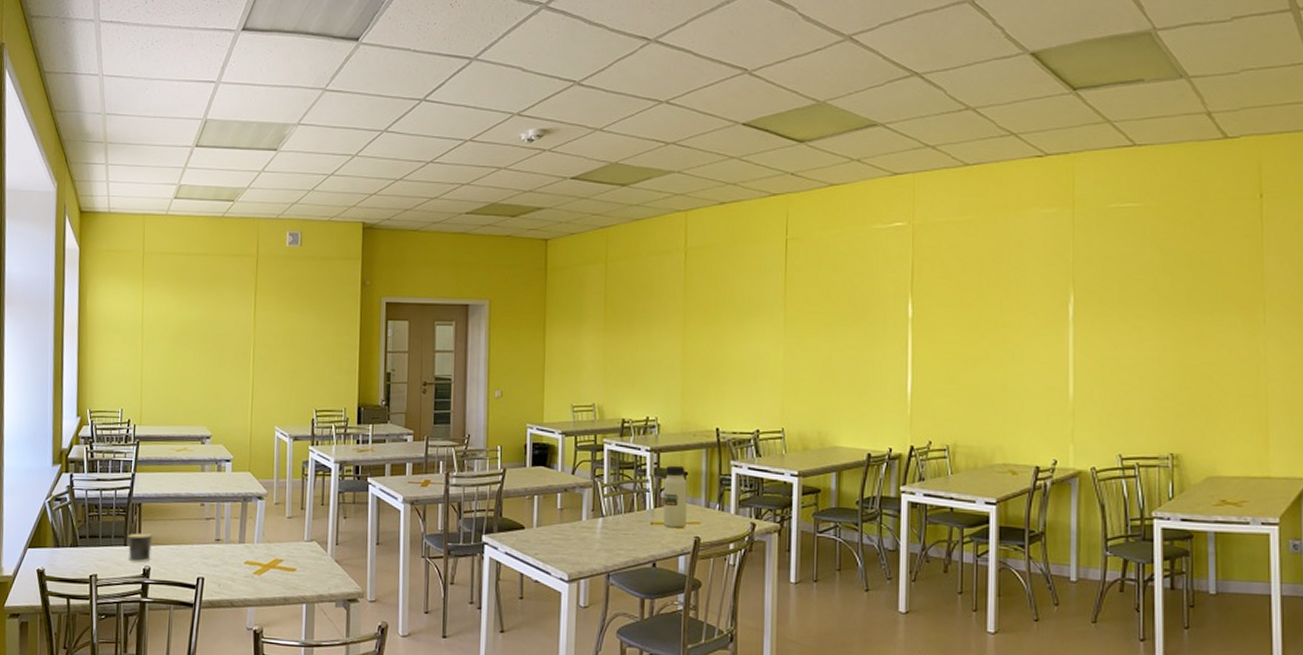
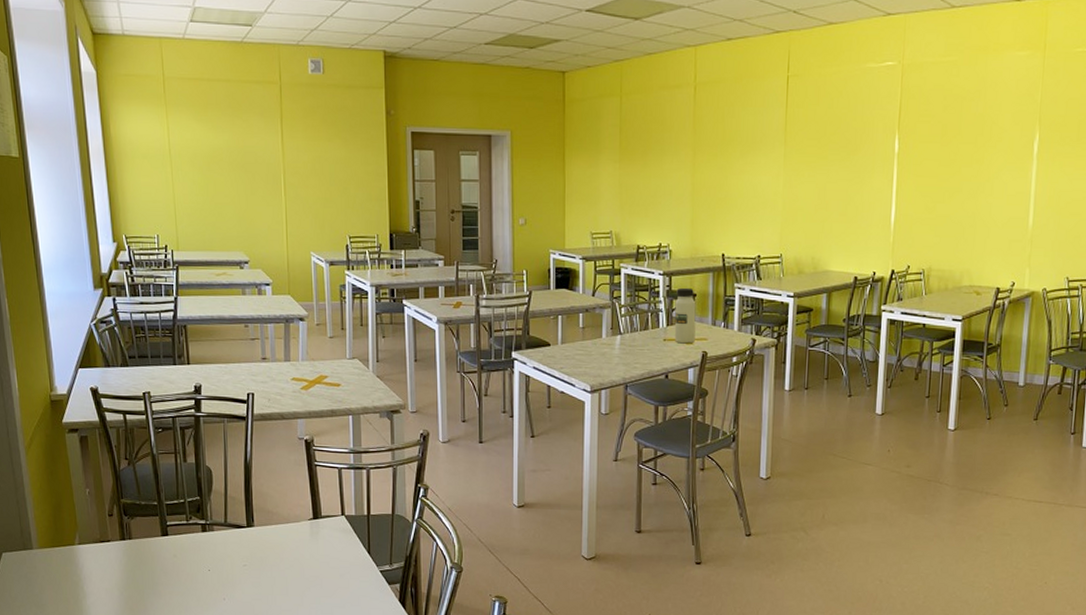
mug: present [127,533,153,564] -> none [176,353,201,381]

